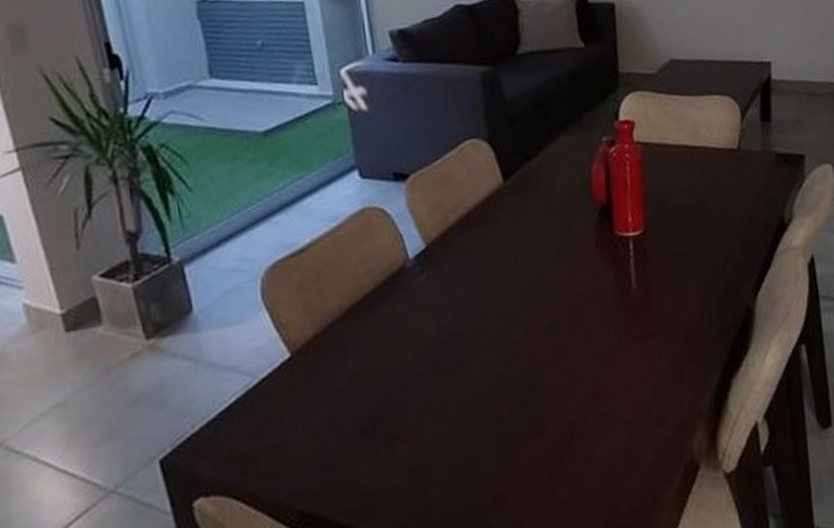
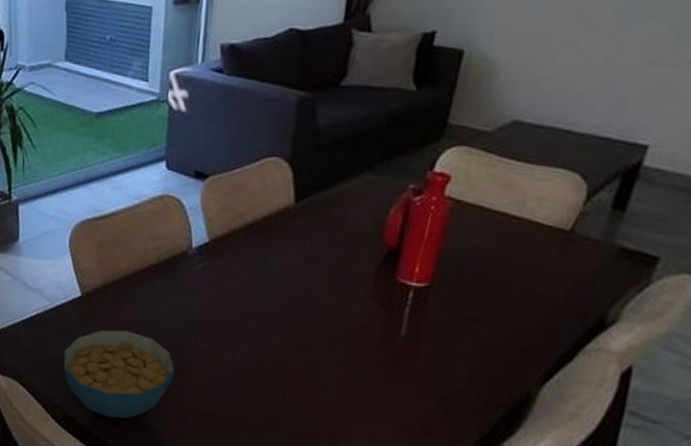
cereal bowl: none [283,378,423,497] -> present [63,329,175,419]

